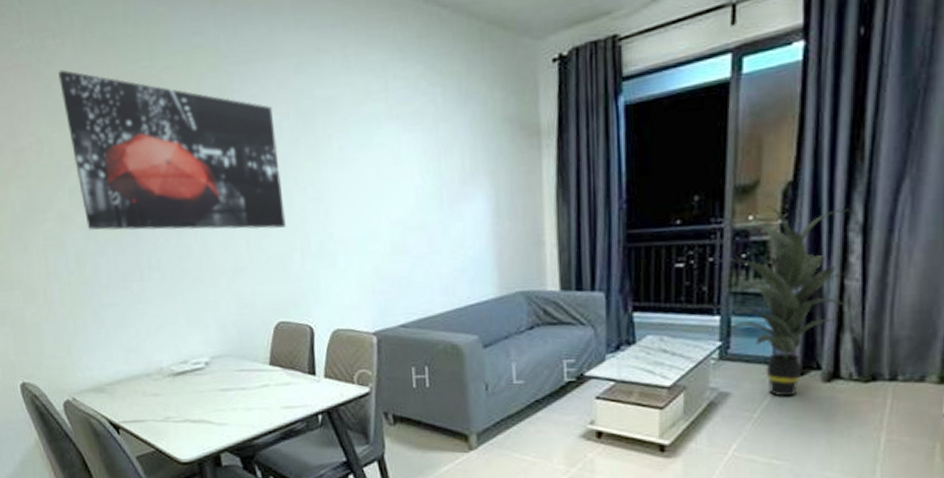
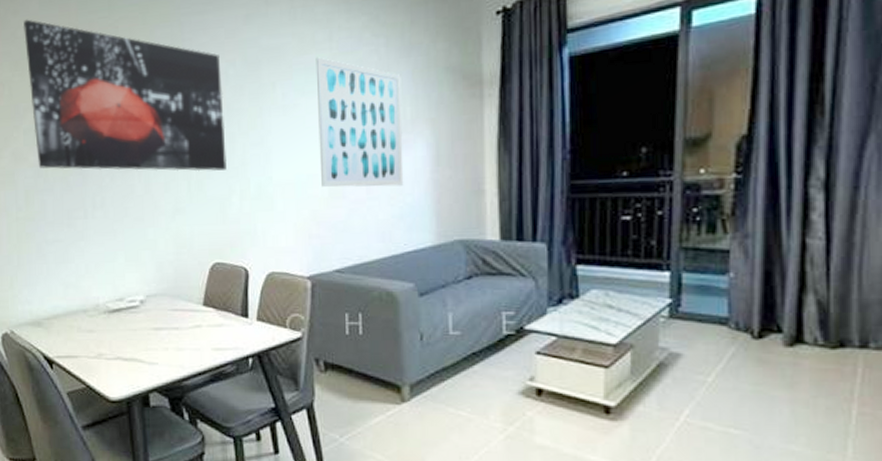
wall art: none [371,108,465,243] -> present [315,57,404,188]
indoor plant: present [717,205,855,397] -> none [666,158,816,361]

